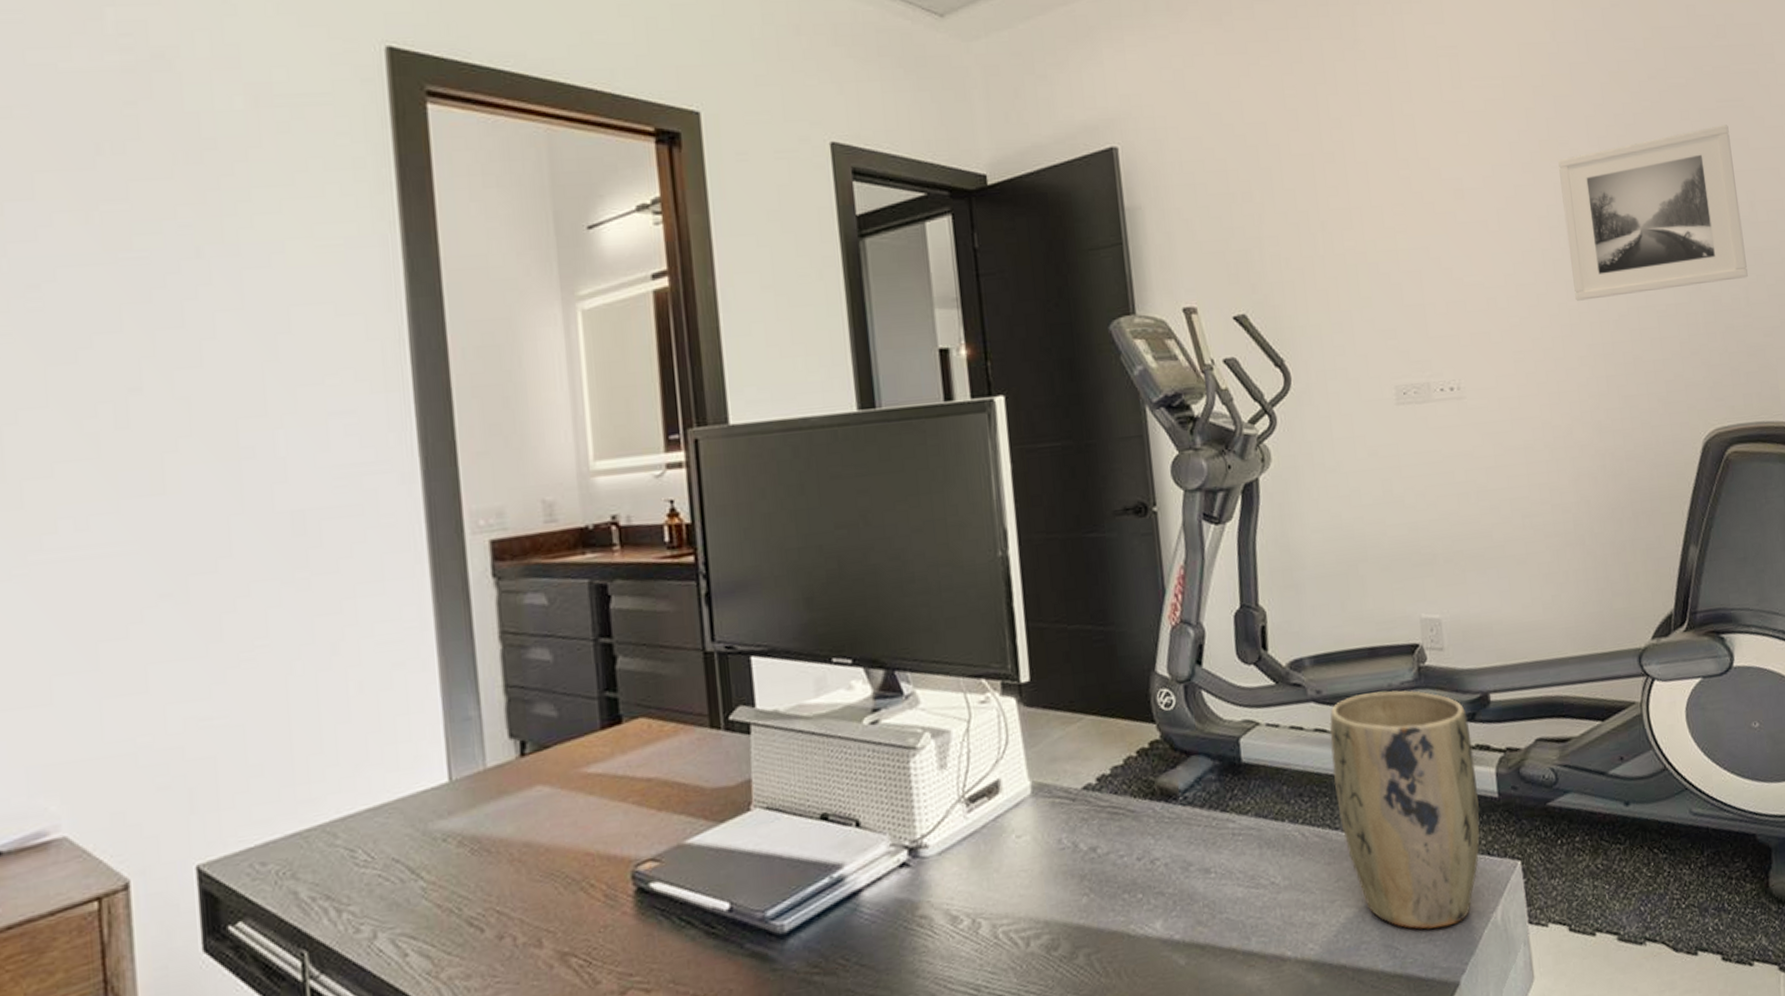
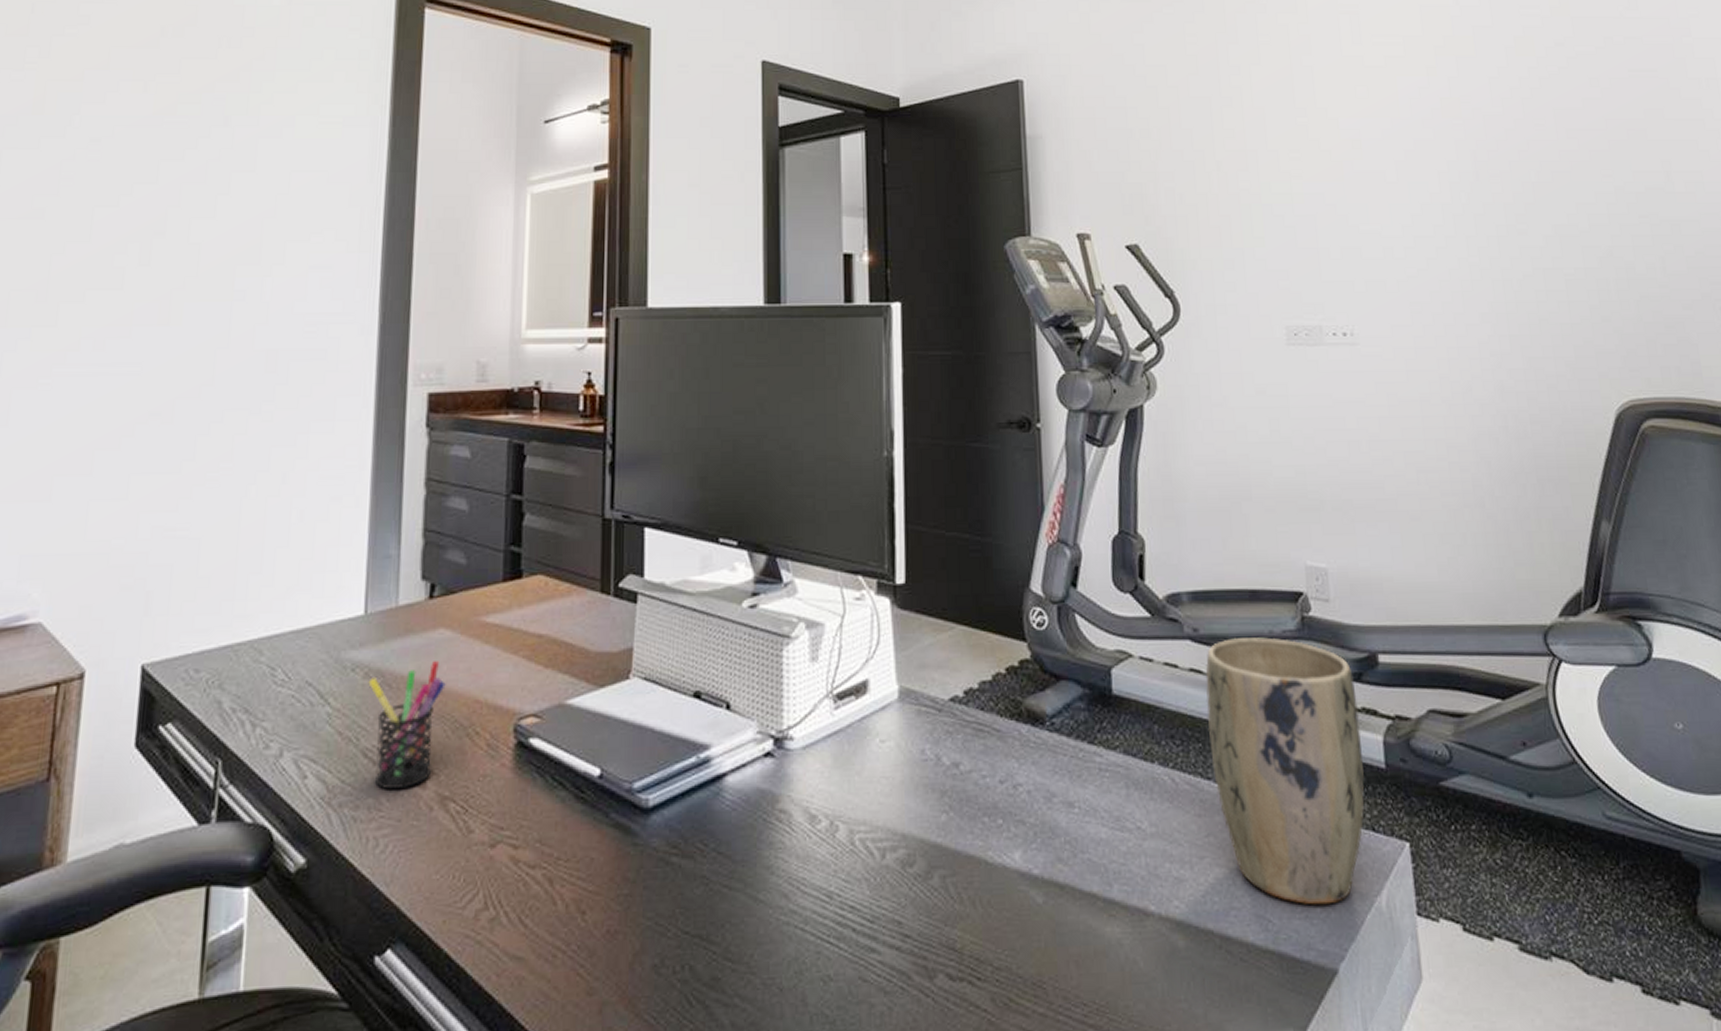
pen holder: none [463,819,551,956] -> present [368,661,446,790]
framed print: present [1558,125,1748,301] -> none [1460,94,1664,257]

